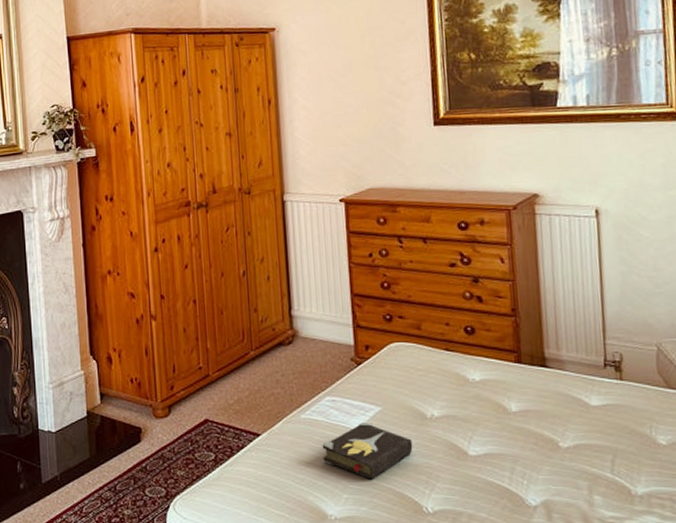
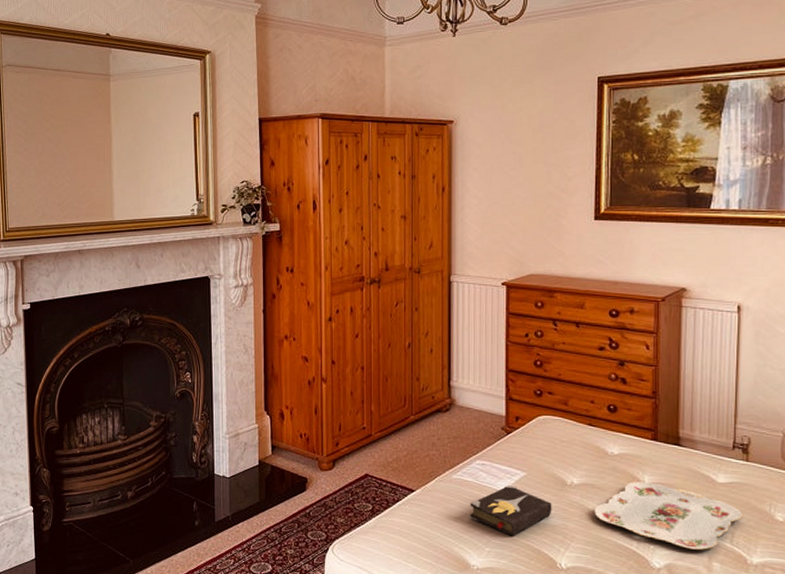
serving tray: none [458,410,621,482] -> present [594,481,742,550]

